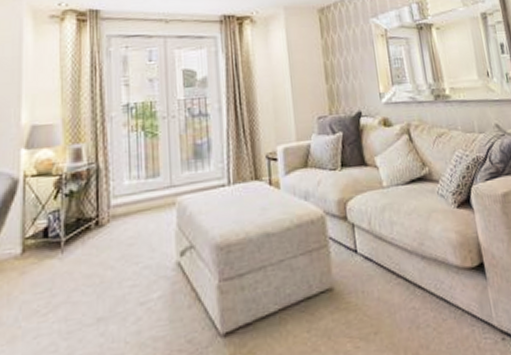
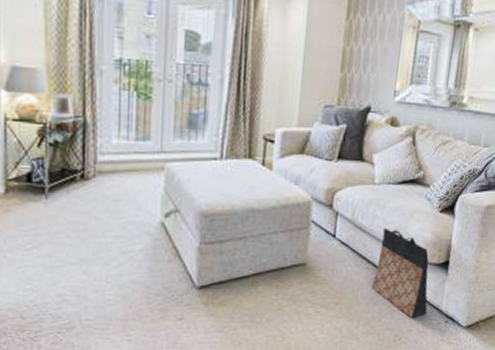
bag: none [404,234,479,340] -> present [371,228,429,318]

